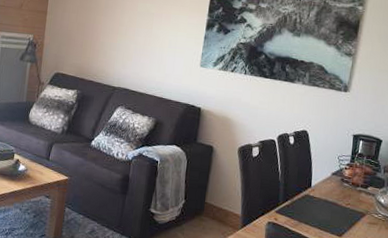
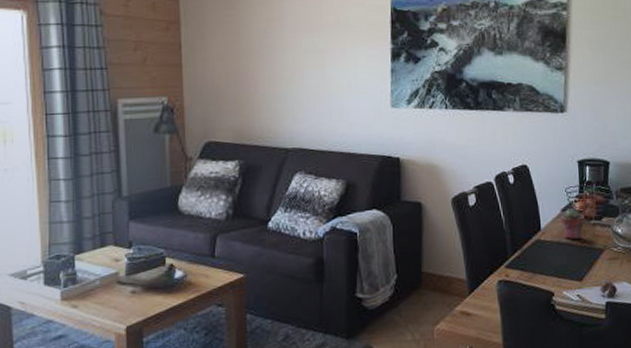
potted succulent: none [330,173,352,201] -> present [560,208,585,240]

